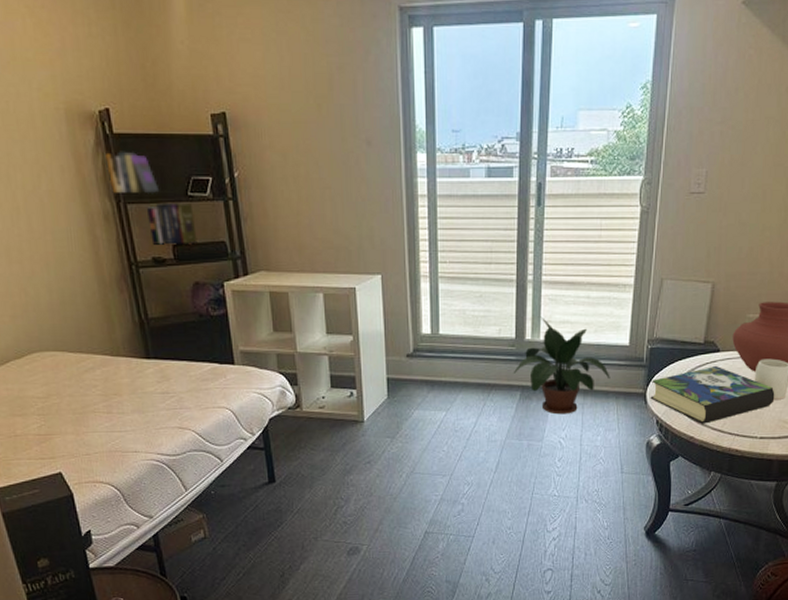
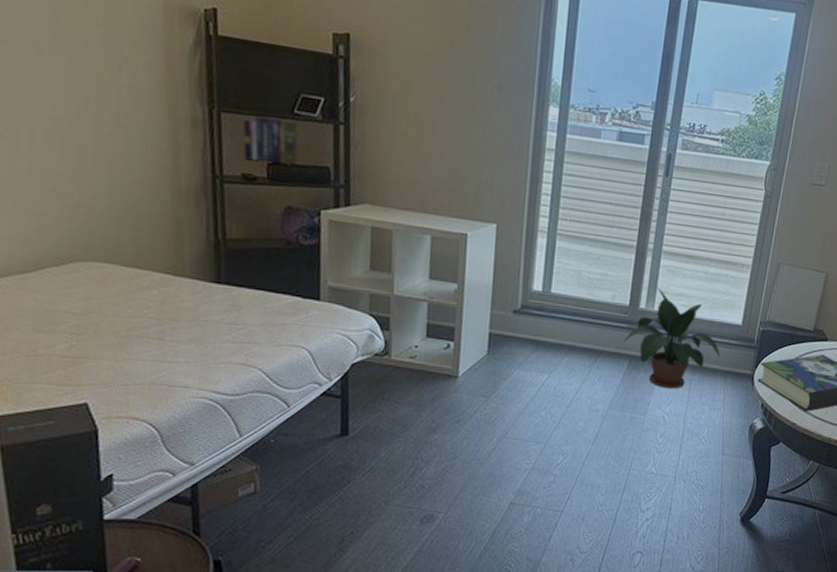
books: present [105,151,160,194] -> none [203,54,262,106]

